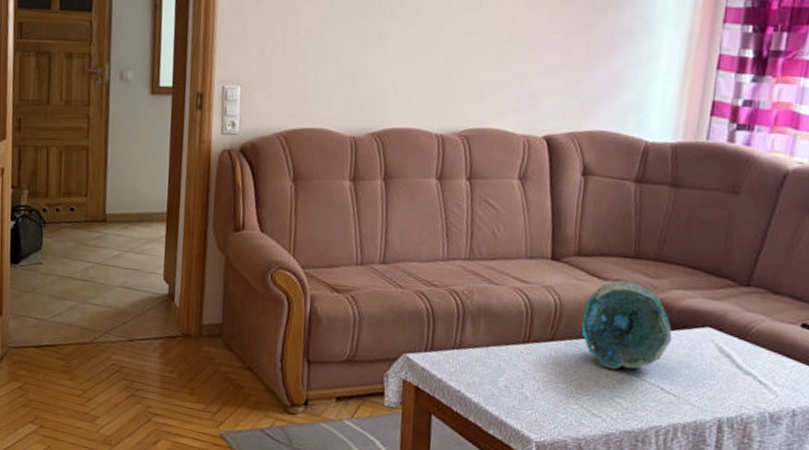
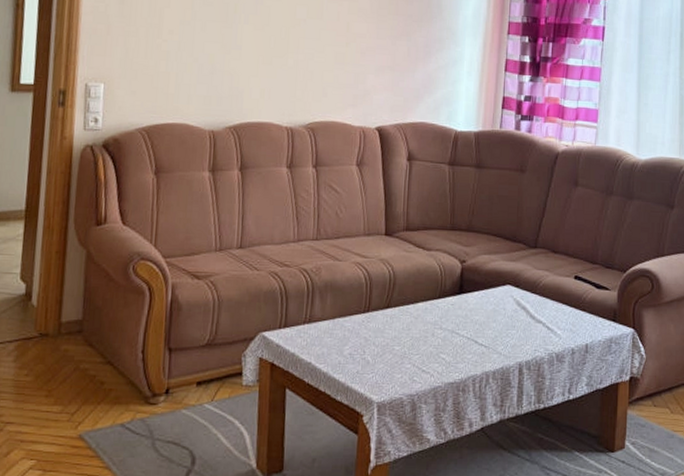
decorative bowl: present [582,281,672,370] -> none [411,251,482,329]

